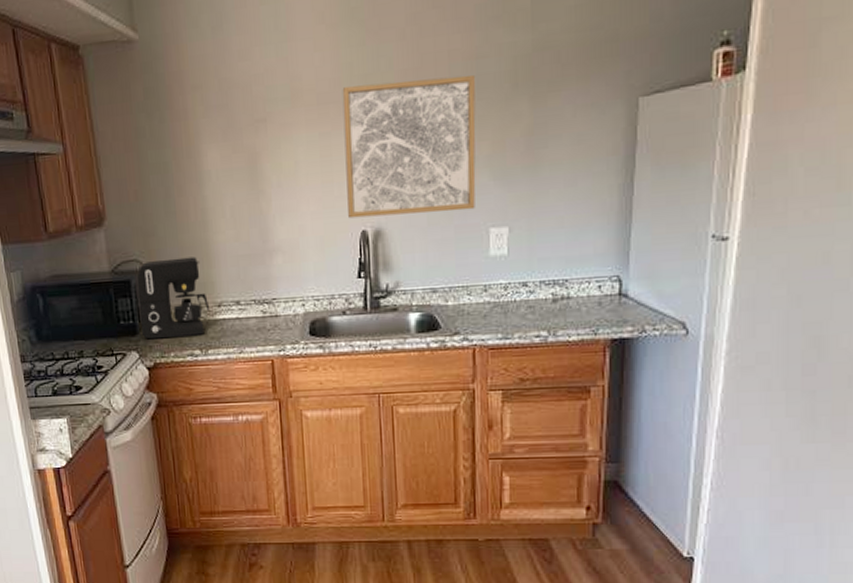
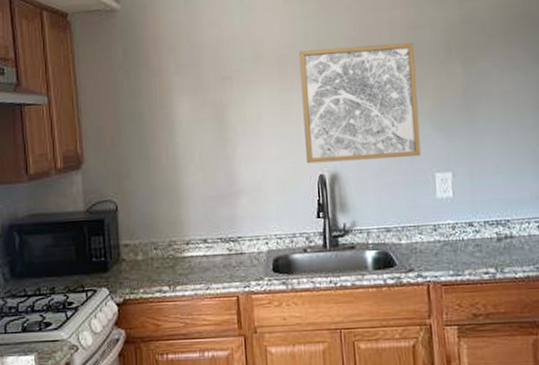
coffee maker: present [137,256,210,340] -> none [110,197,179,276]

